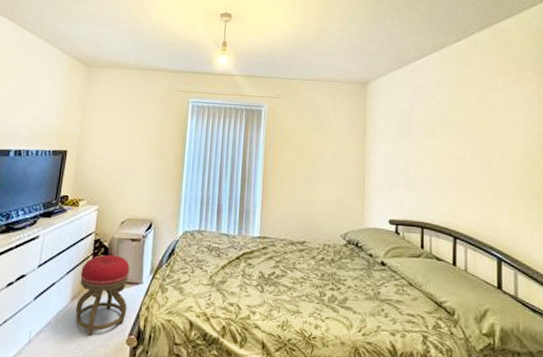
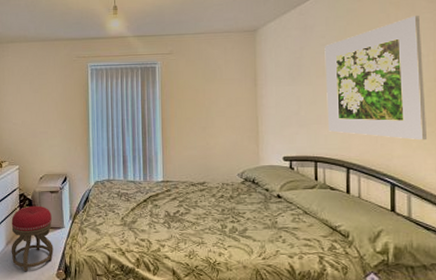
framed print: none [434,86,532,214] -> present [324,16,426,141]

